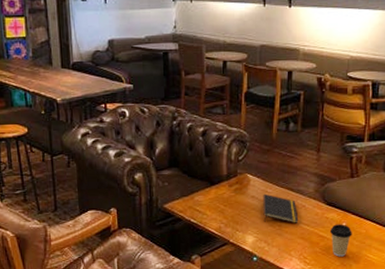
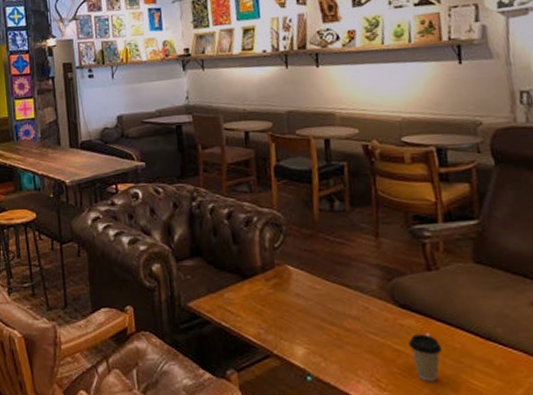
notepad: present [263,193,299,223] -> none [310,290,363,331]

